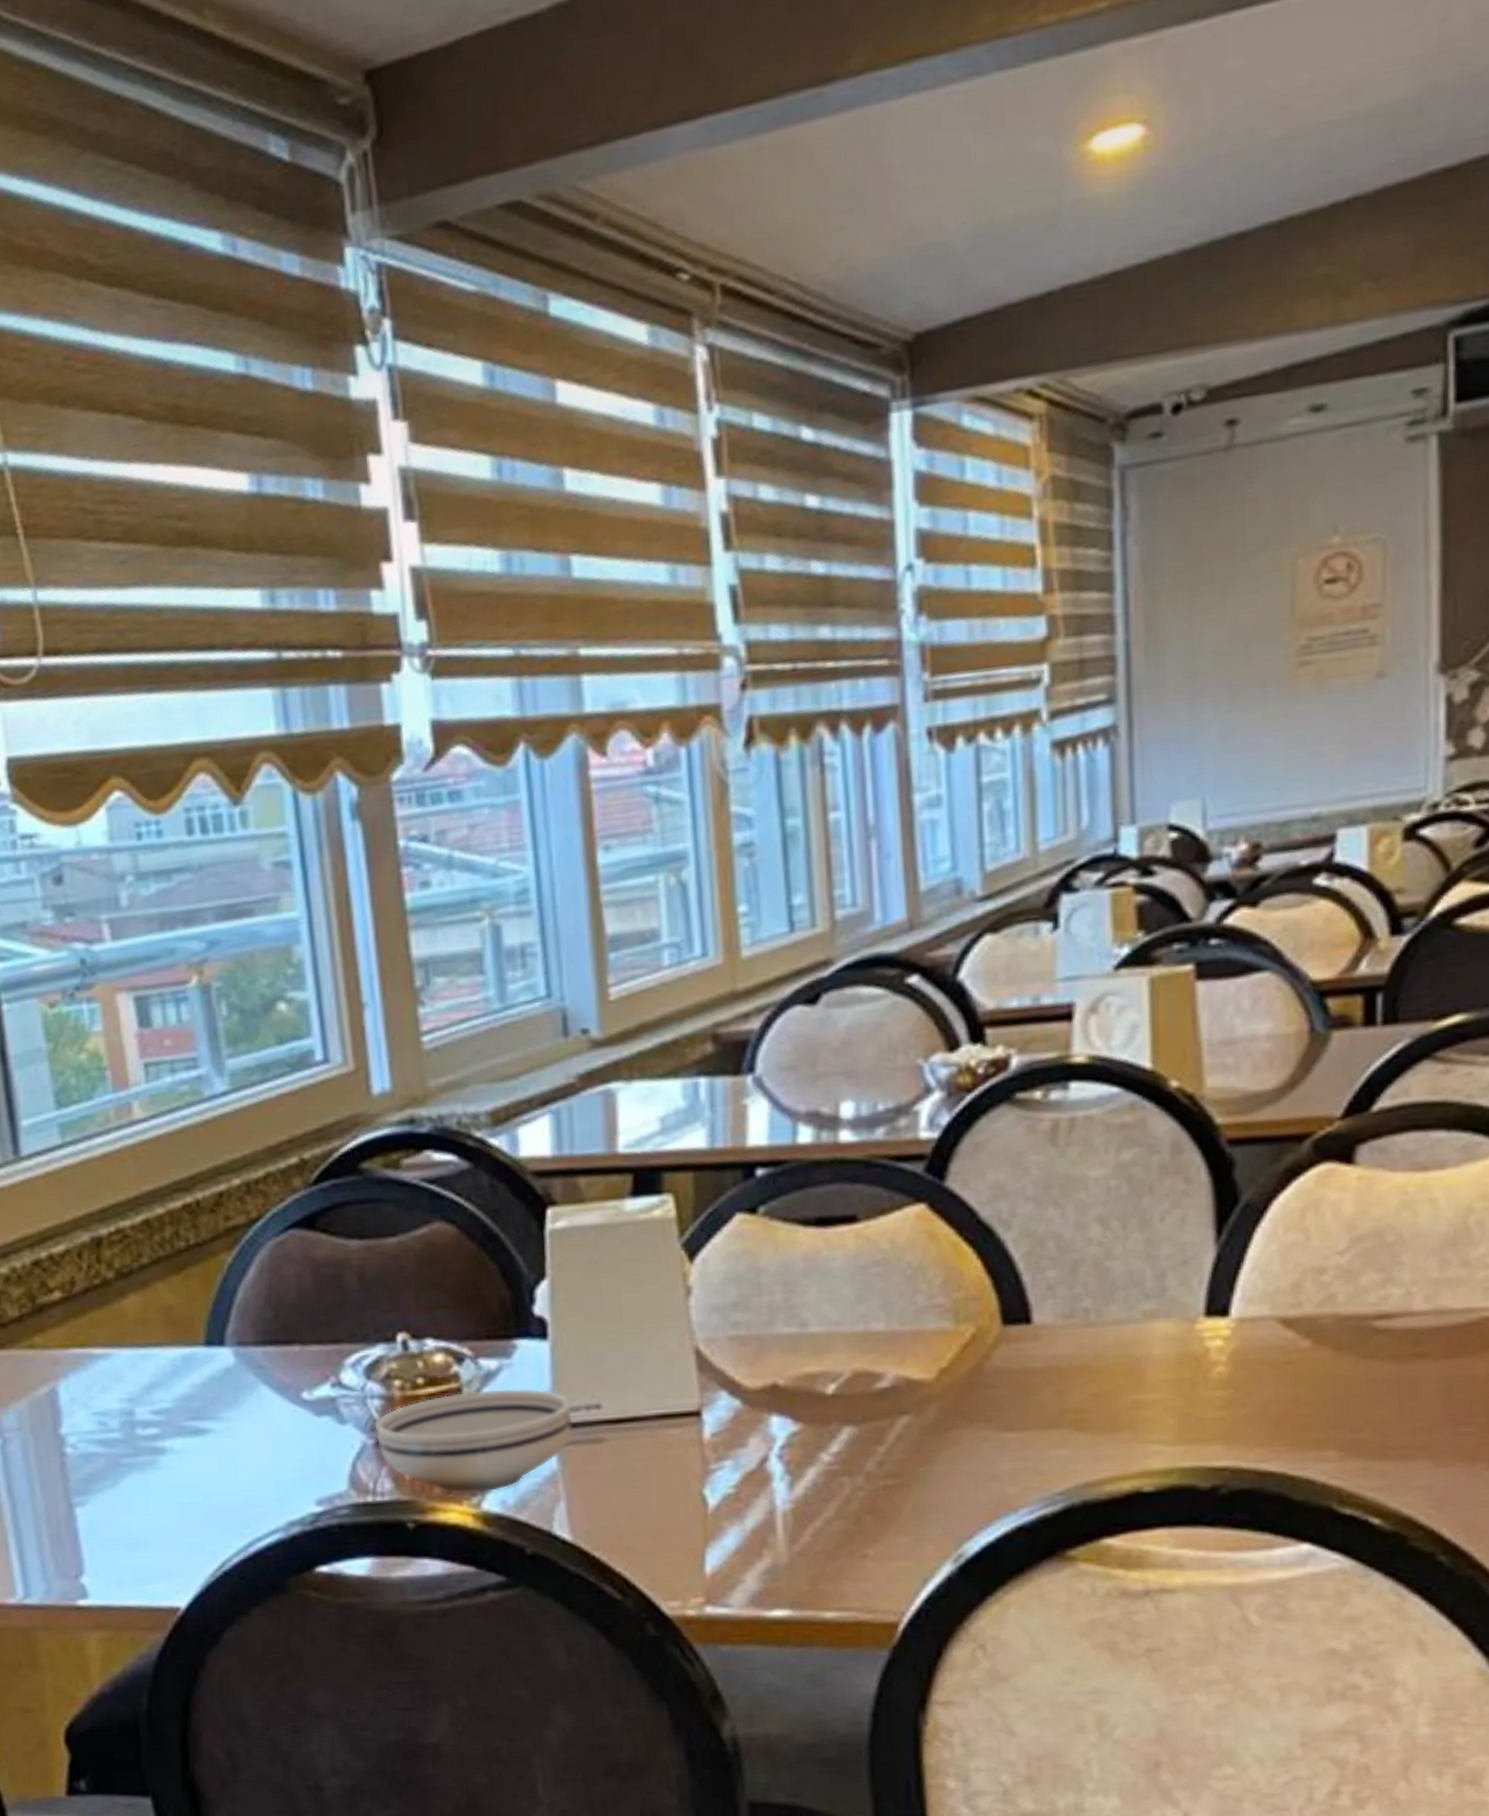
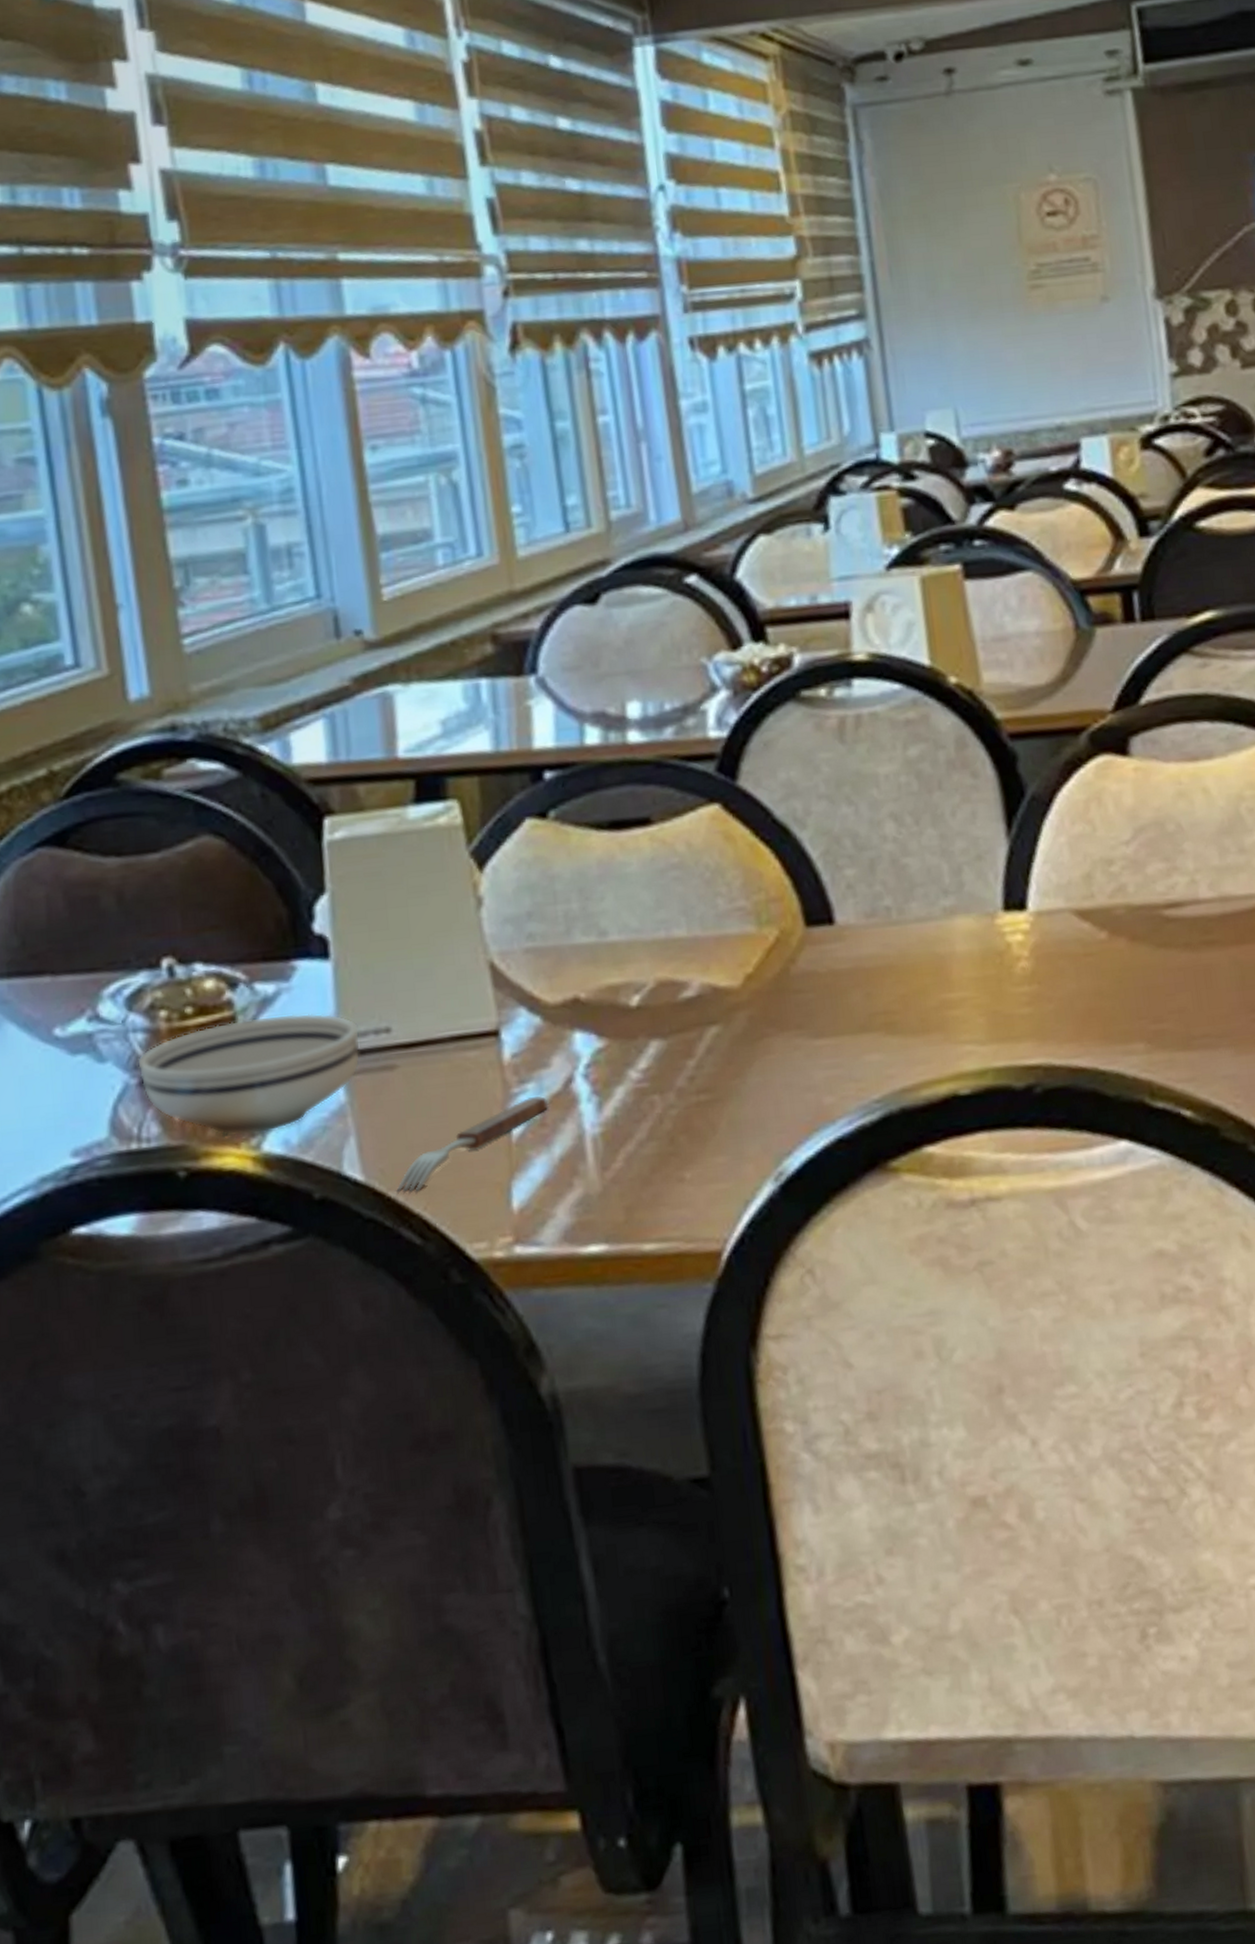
fork: none [600,1473,744,1556] -> present [396,1096,549,1195]

